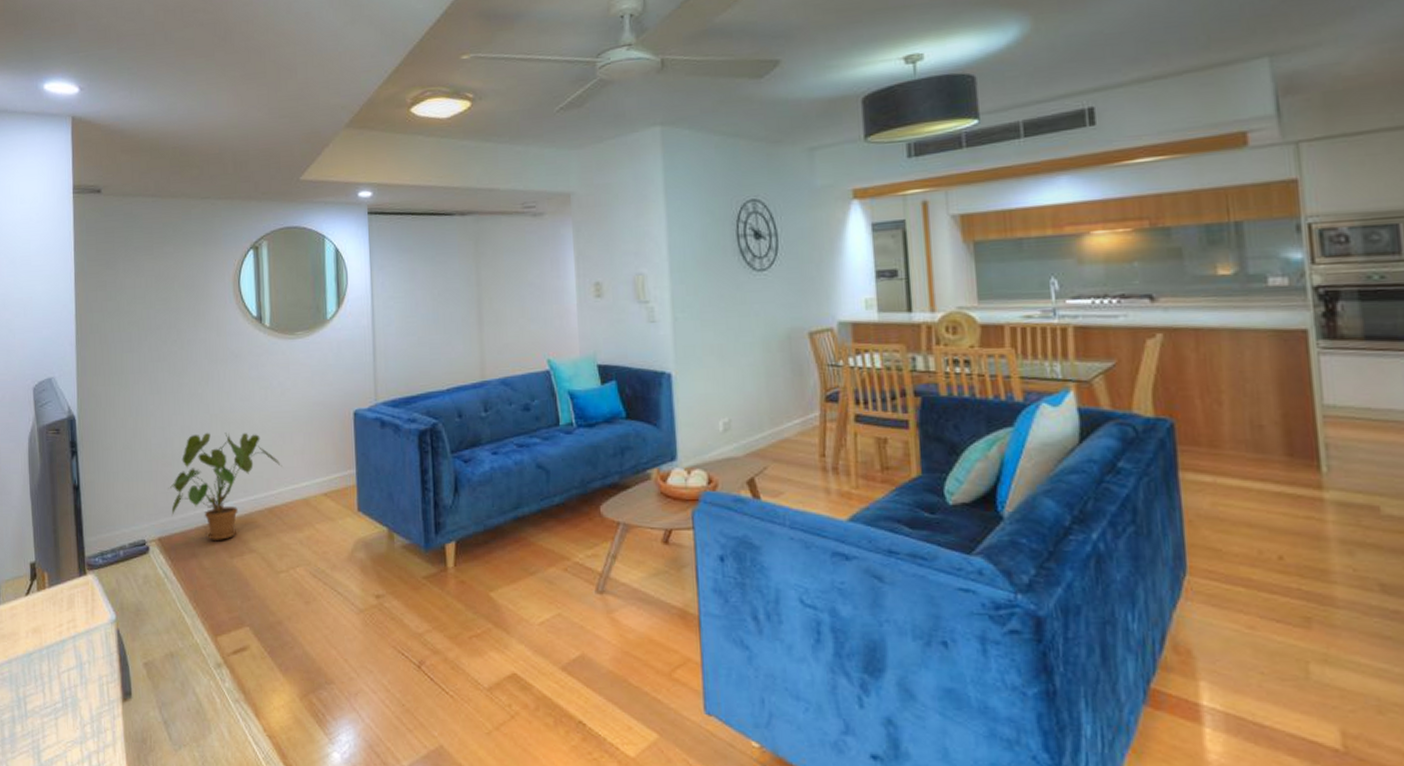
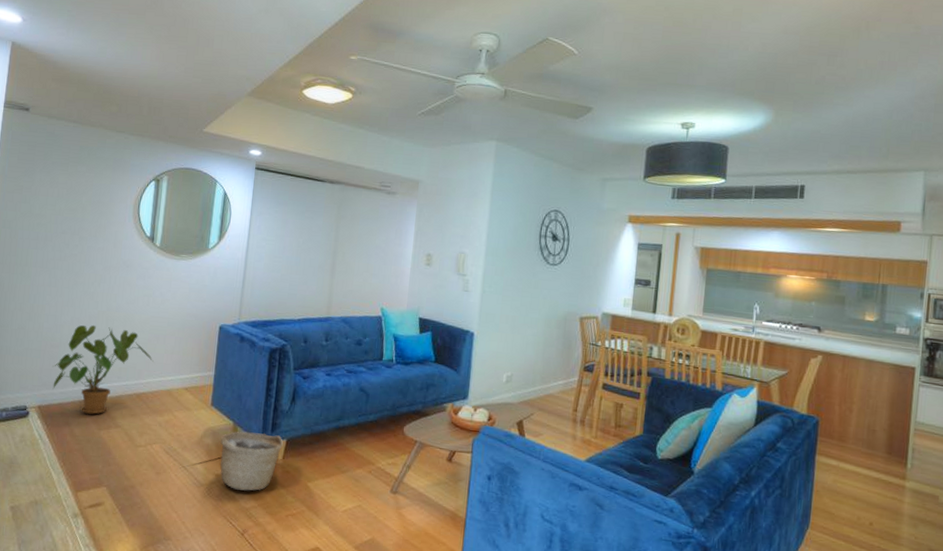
basket: none [375,538,452,612] -> present [220,432,283,491]

